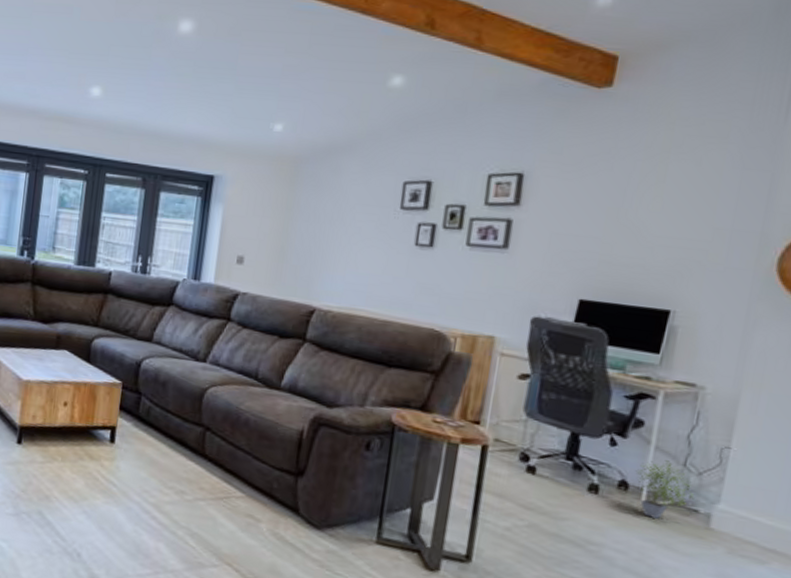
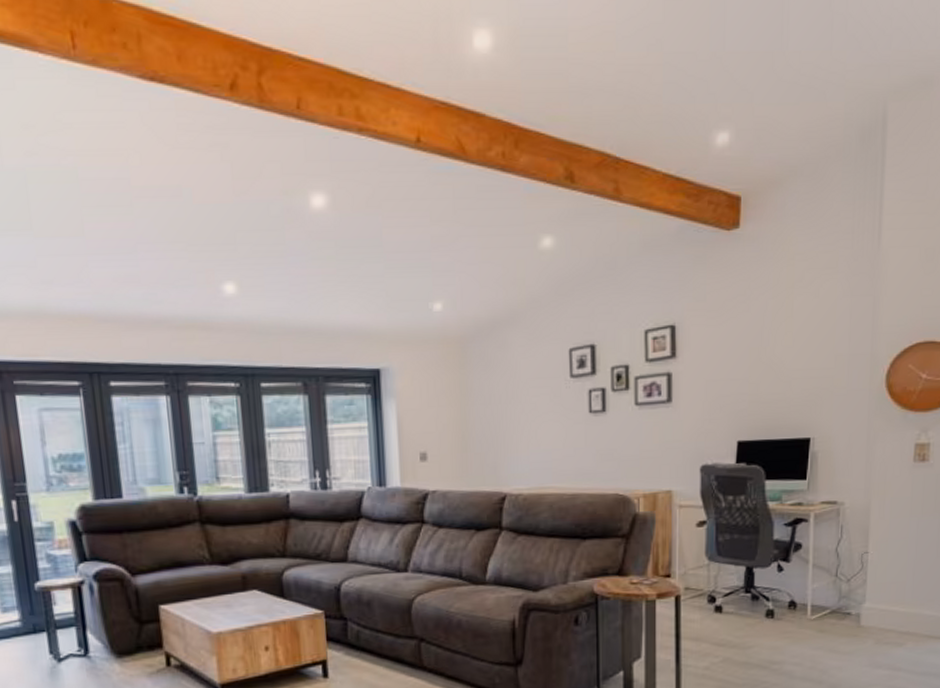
potted plant: present [636,460,694,519] -> none [800,574,847,628]

